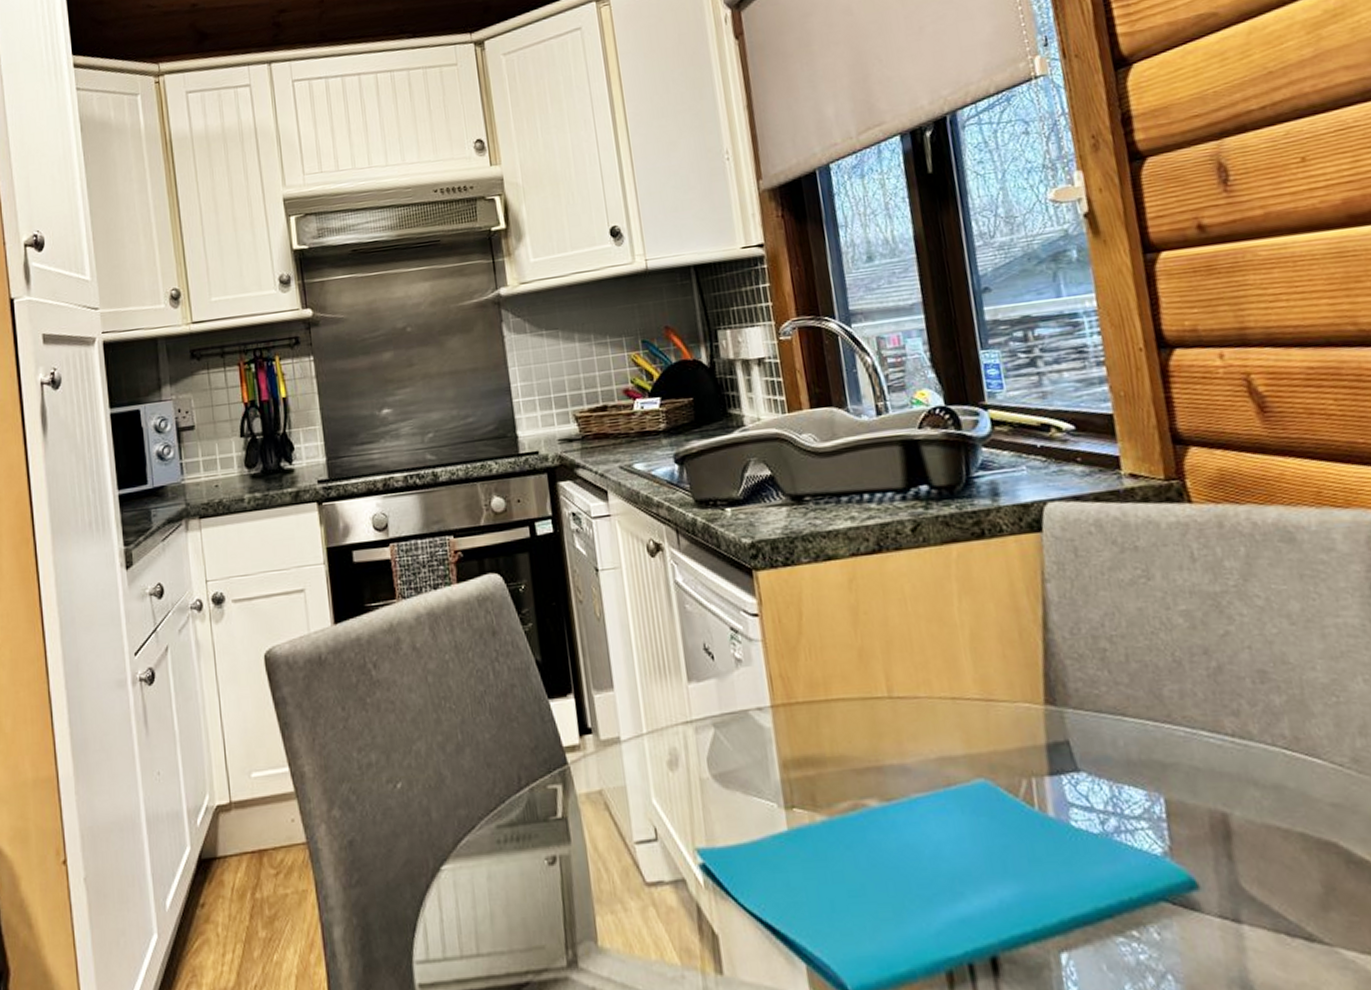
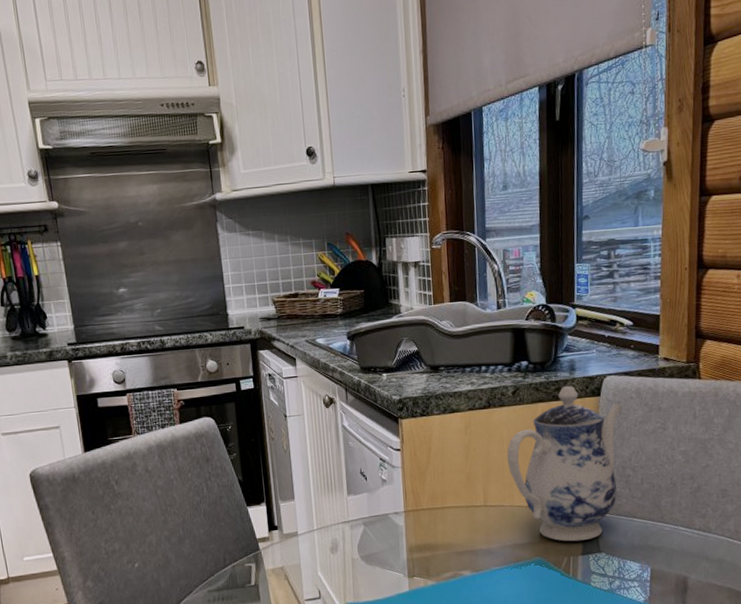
teapot: none [913,518,1091,754] -> present [507,386,623,542]

